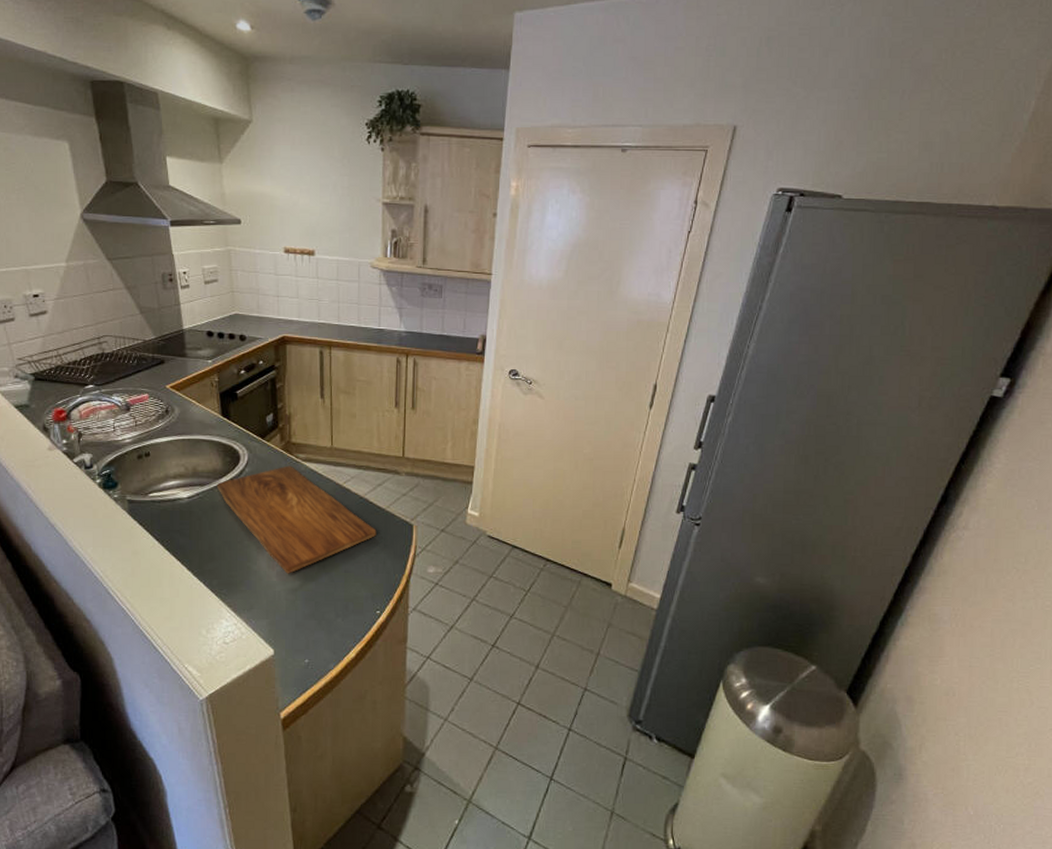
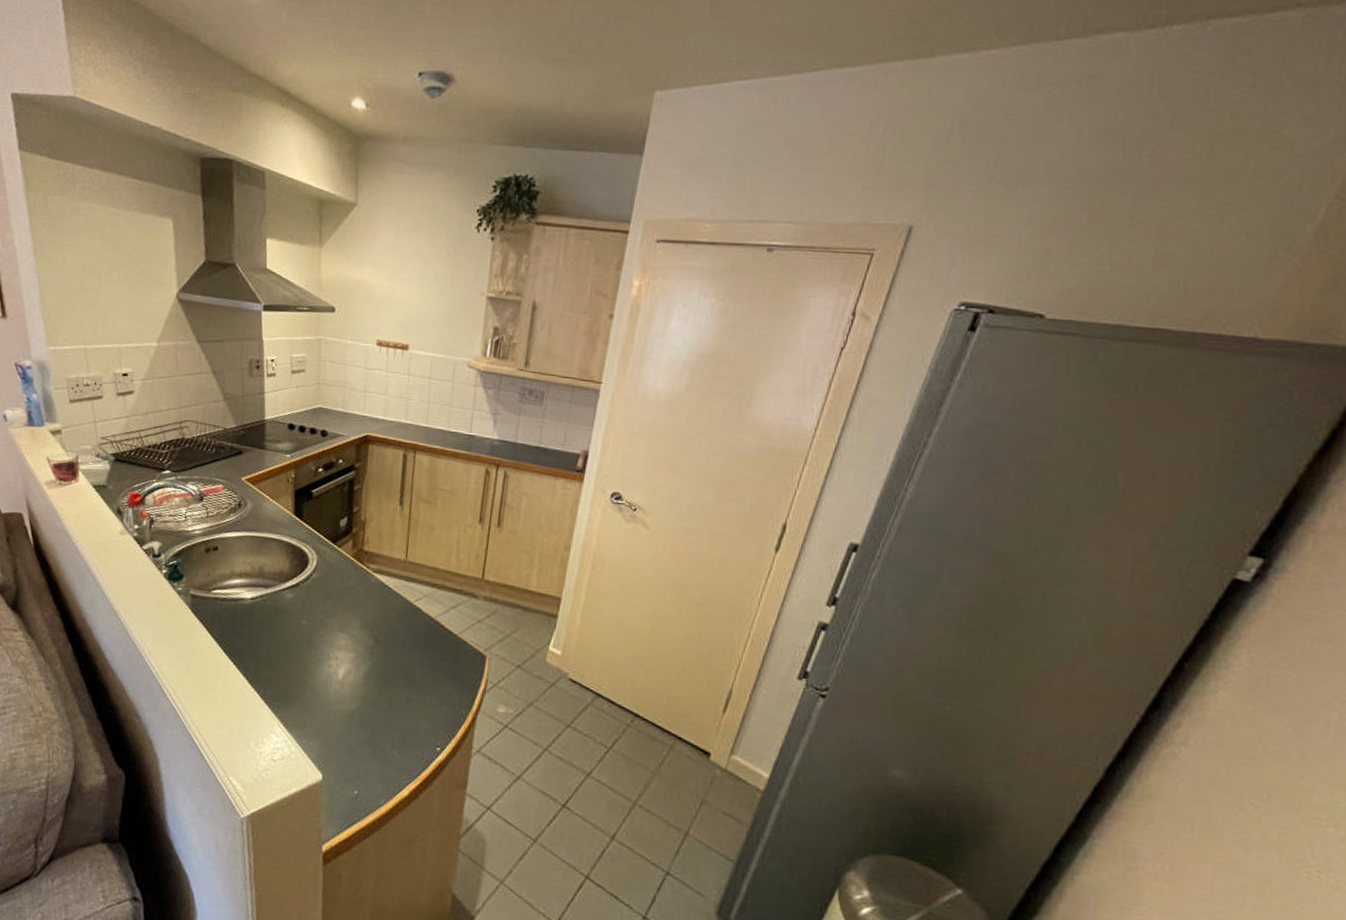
cutting board: present [217,465,377,574] -> none [282,575,446,694]

